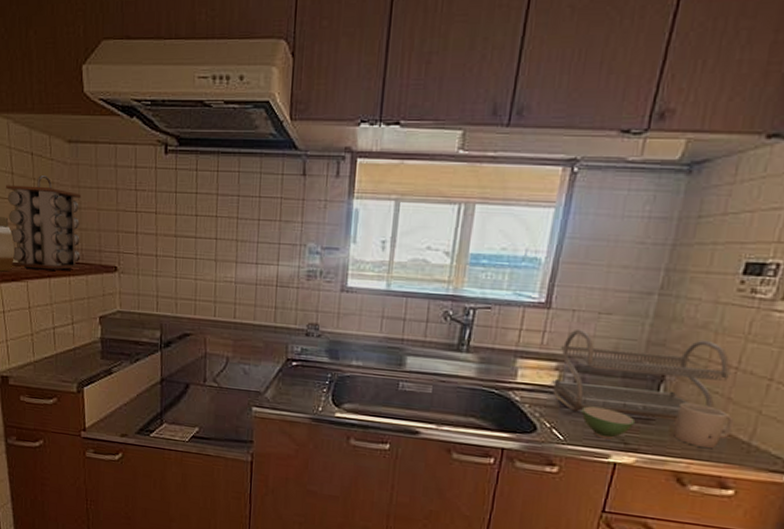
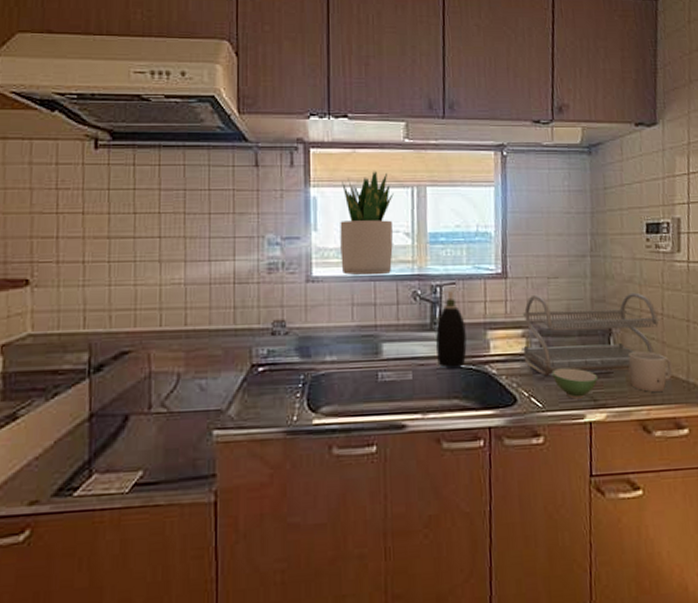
planter: none [375,183,439,292] -> present [340,170,394,276]
soap dispenser: none [459,313,495,389] -> present [436,290,467,368]

